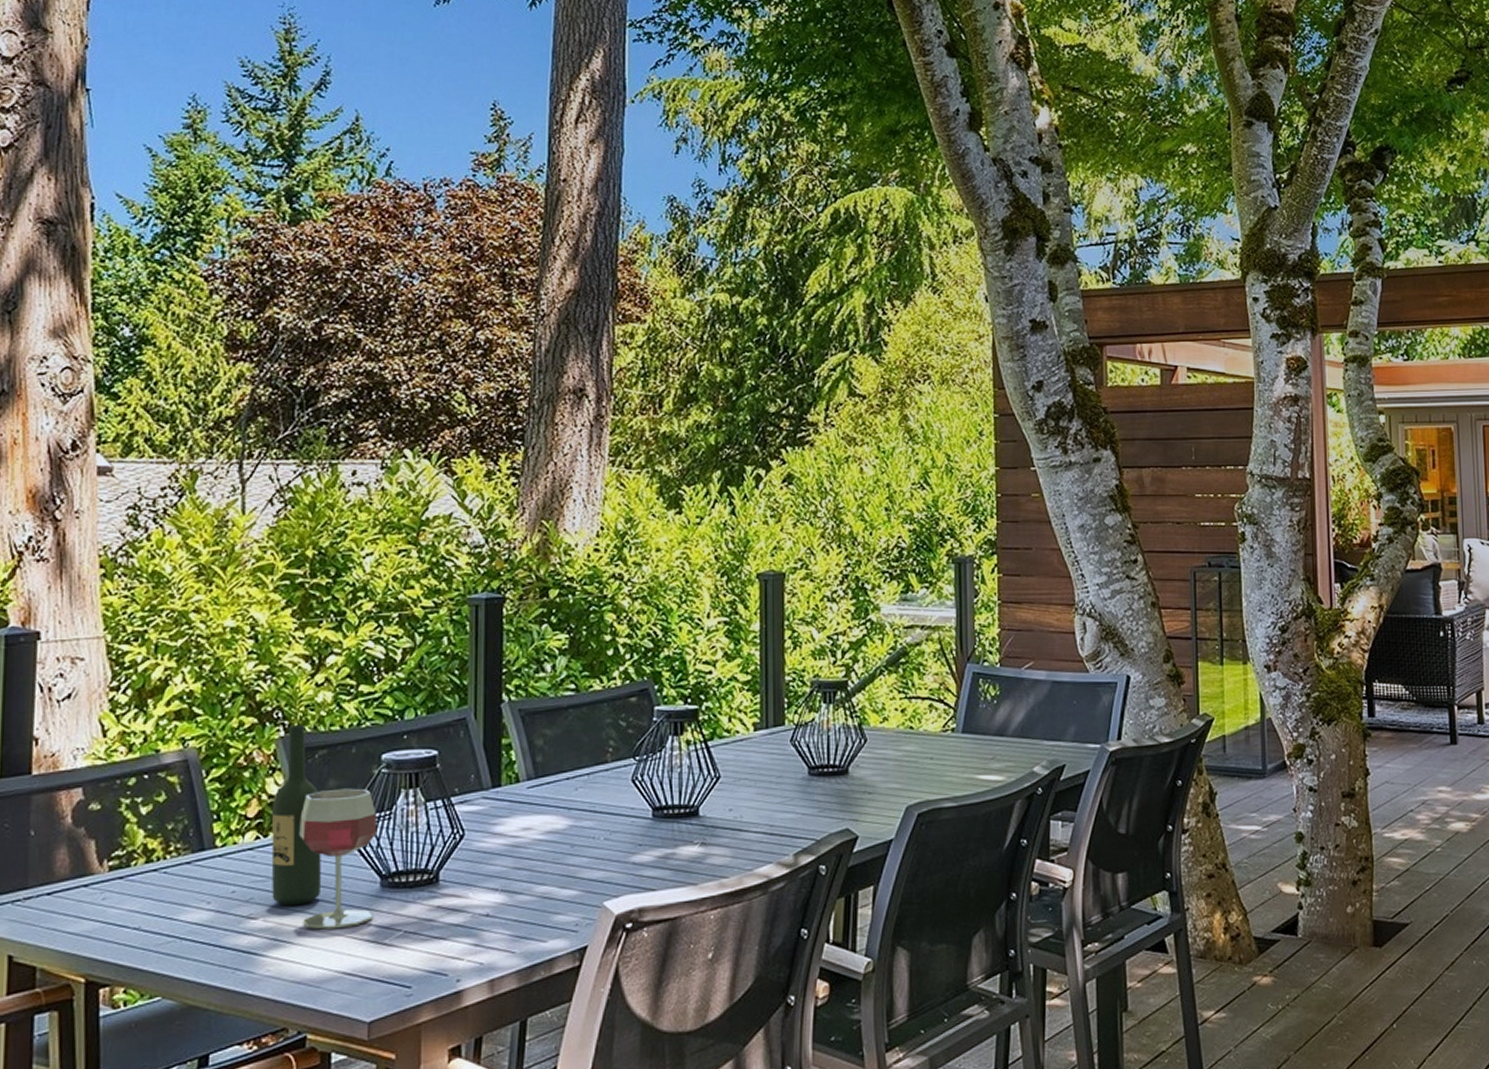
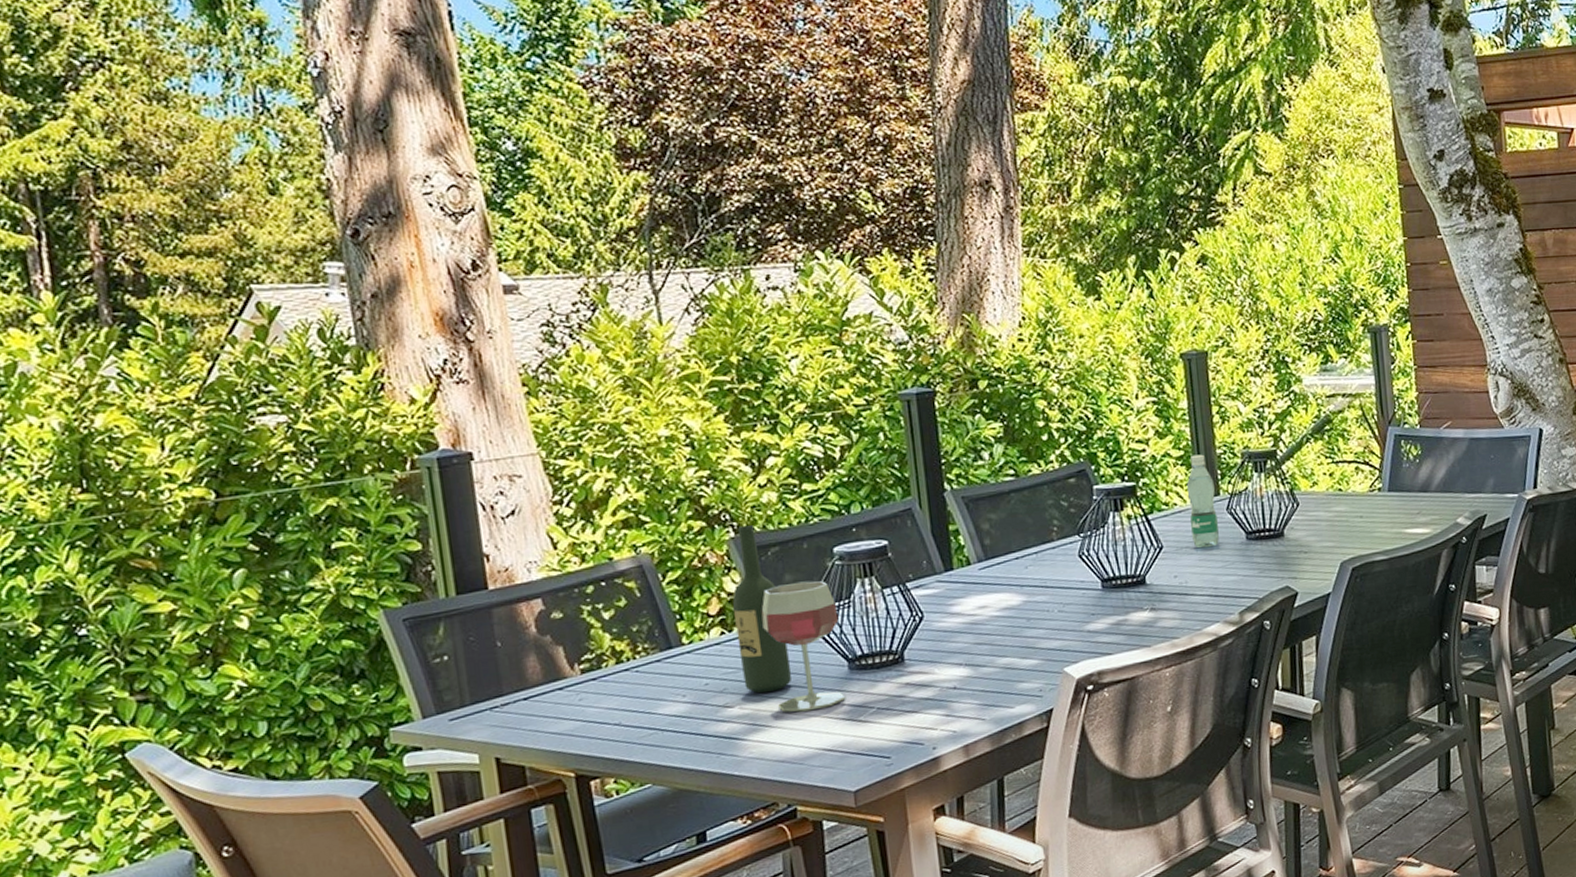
bottle: none [751,680,780,781] -> present [1186,454,1219,549]

